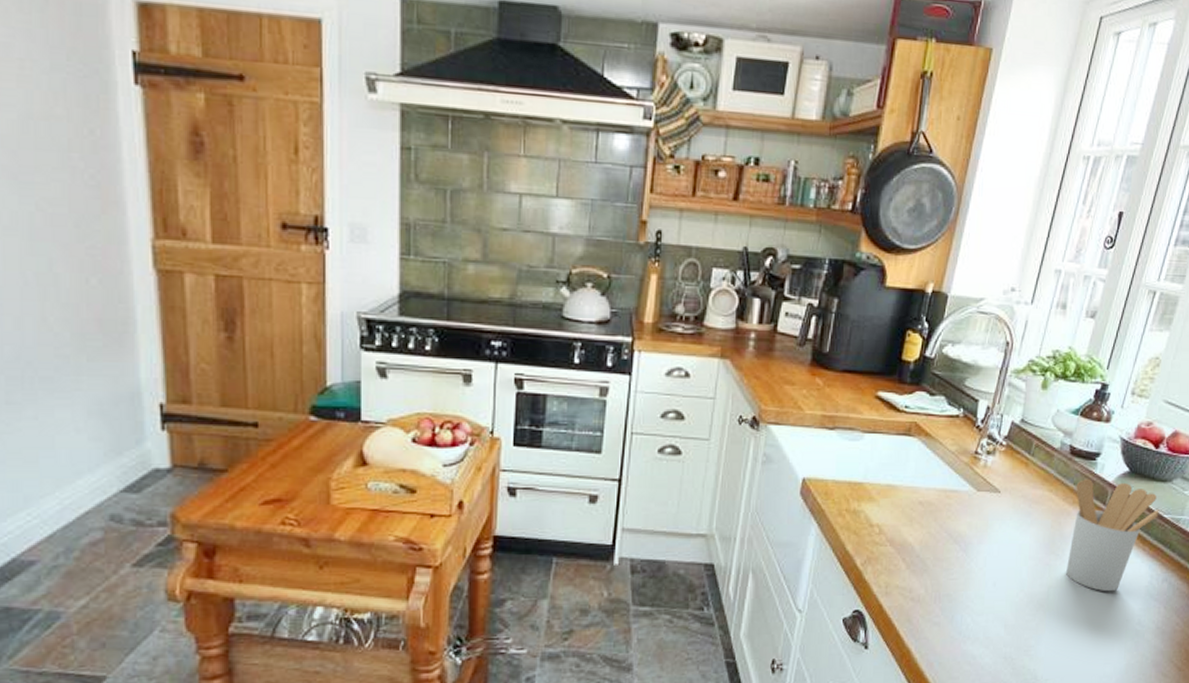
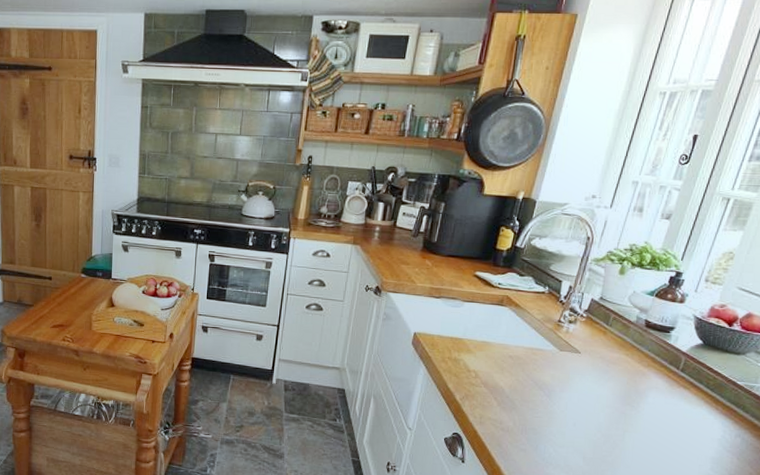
utensil holder: present [1066,478,1160,592] -> none [641,346,733,441]

